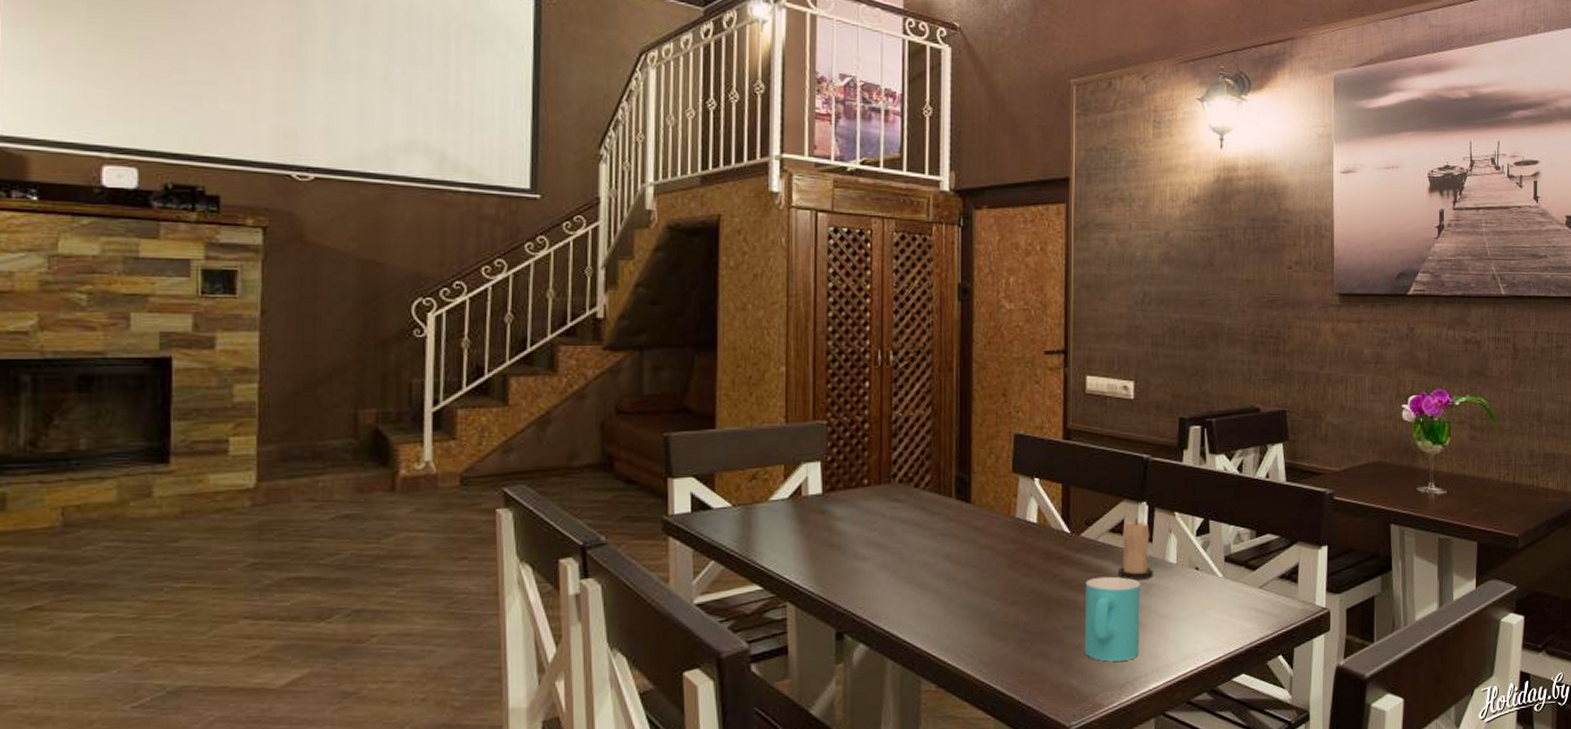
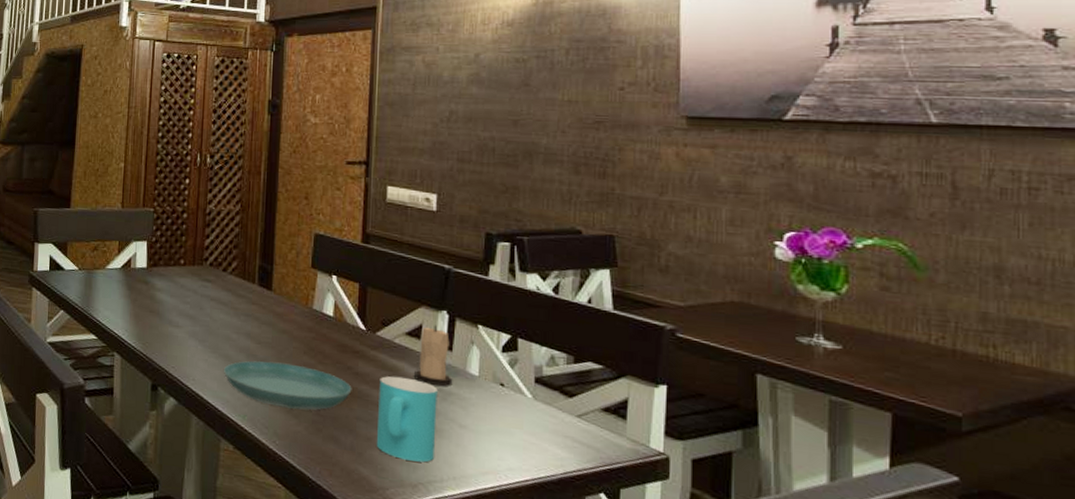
saucer: none [921,581,1059,631] -> present [224,360,352,410]

